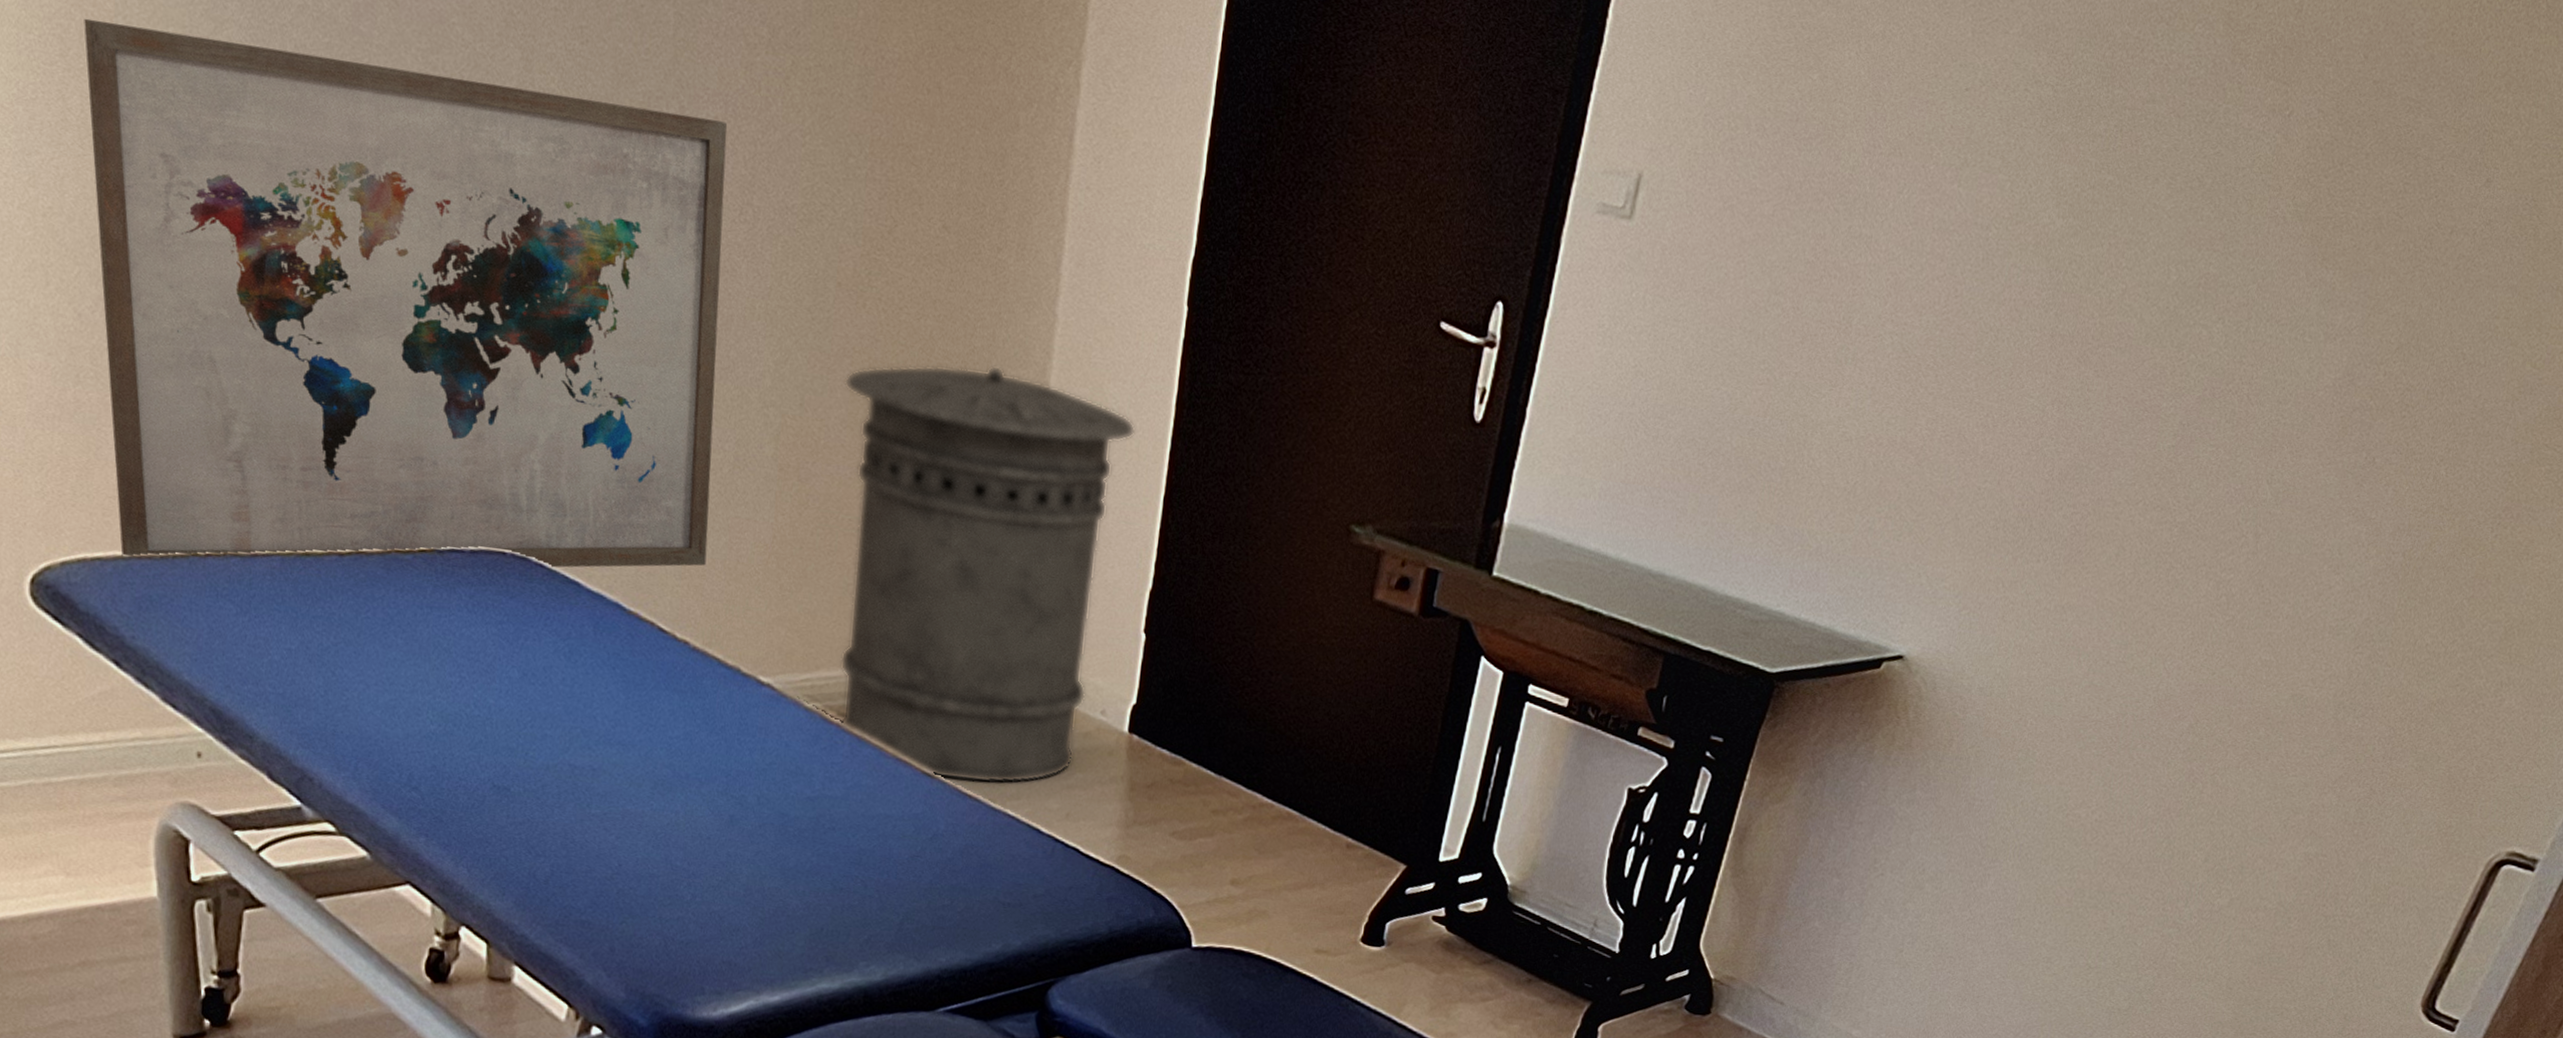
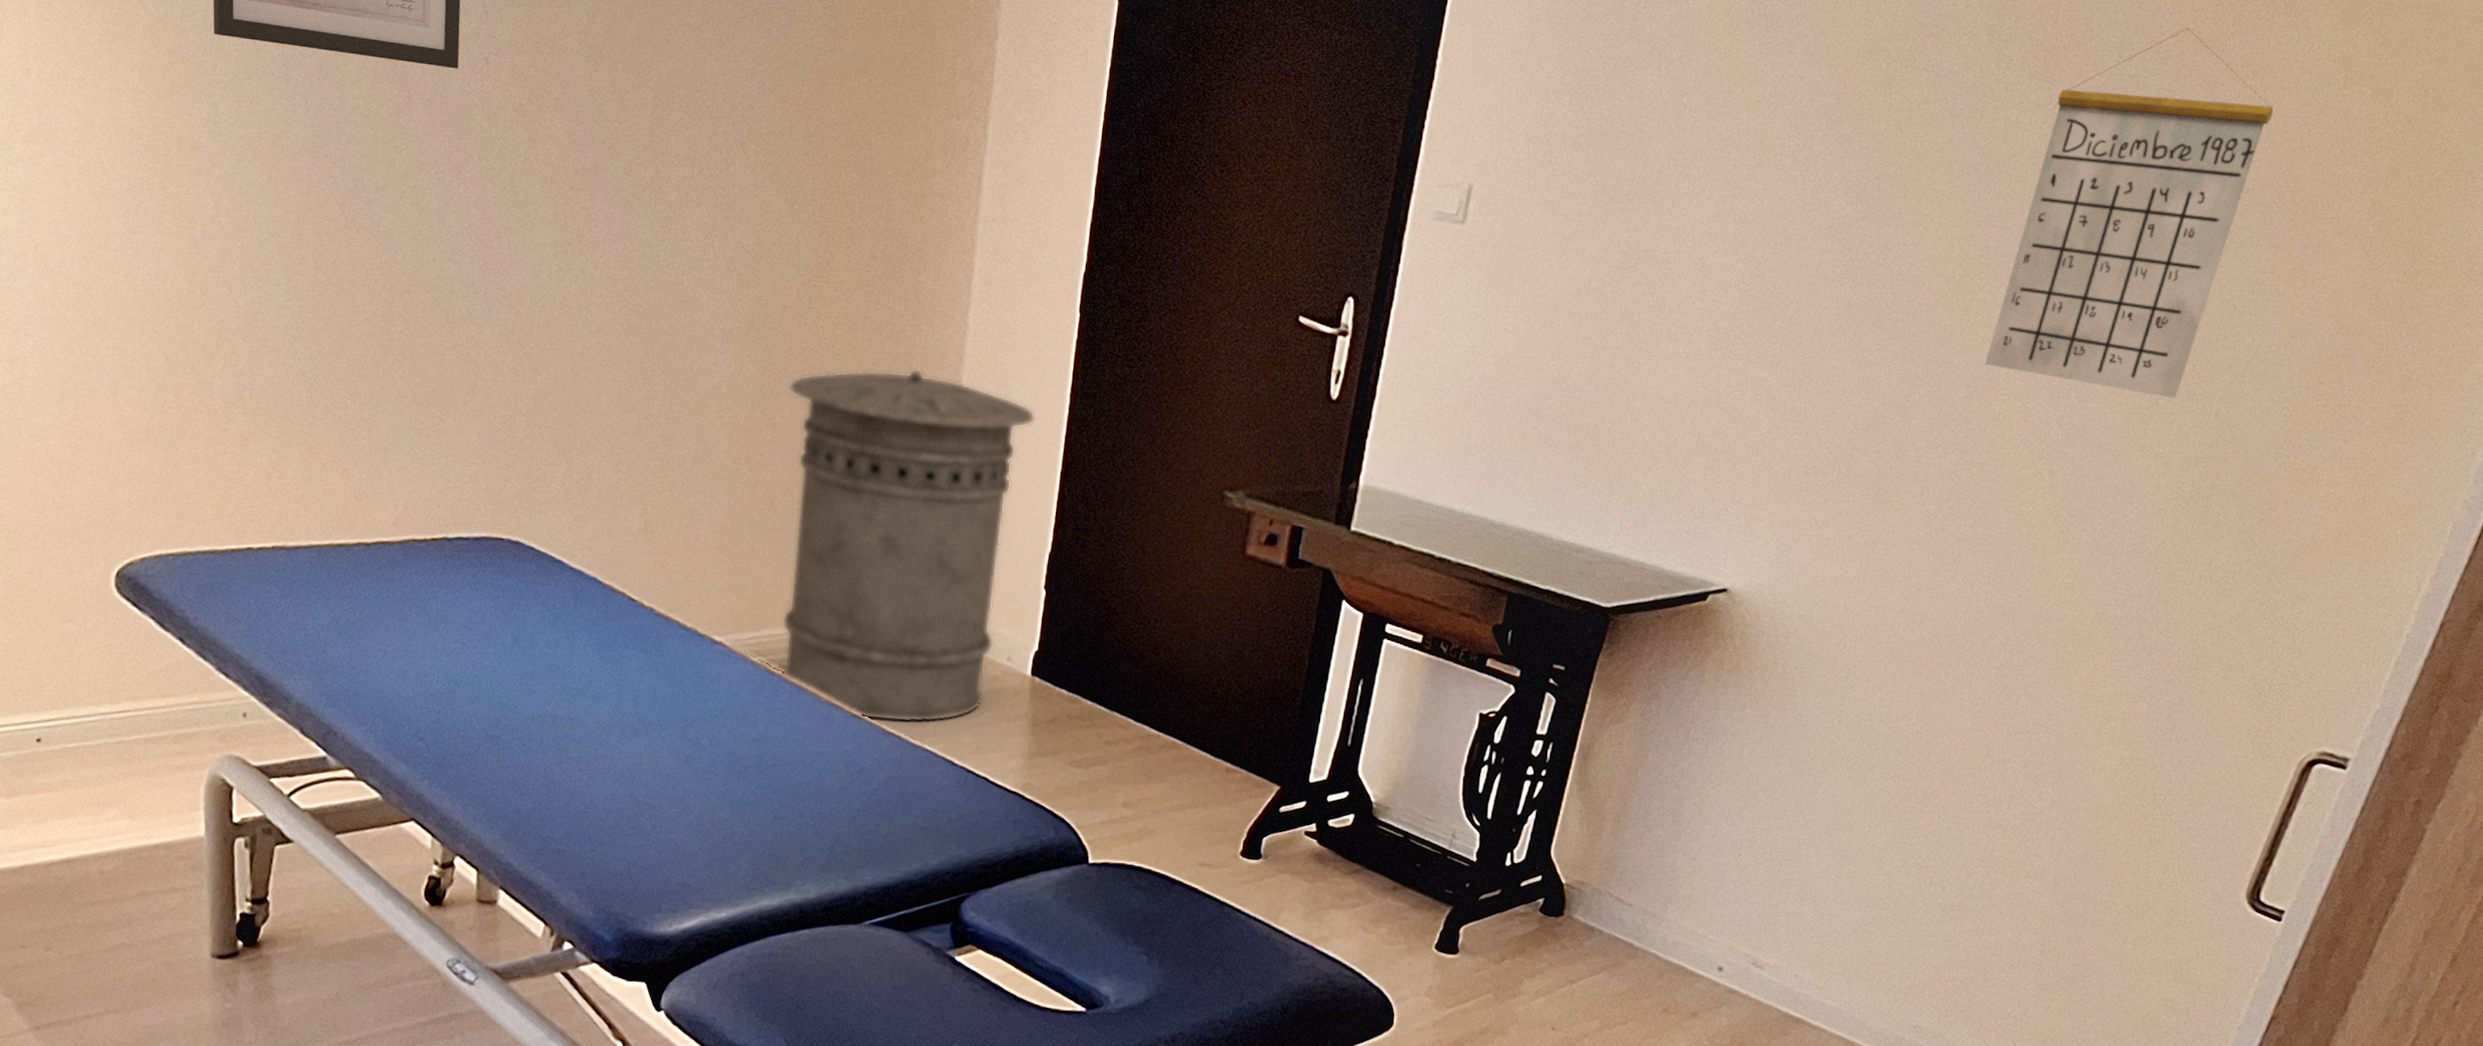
wall art: present [84,18,728,568] -> none [182,125,694,553]
calendar: none [2195,27,2525,458] -> present [1985,27,2274,399]

